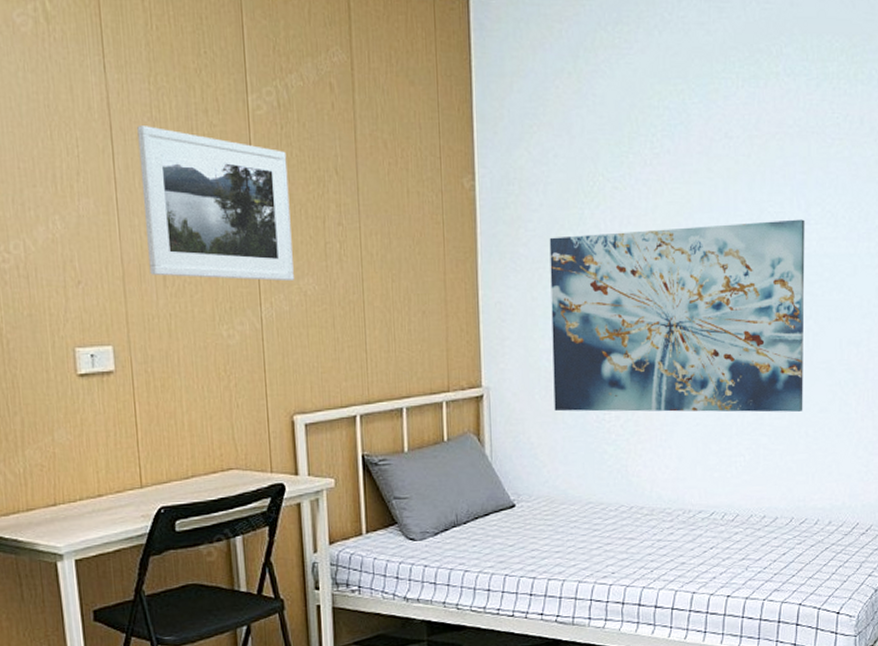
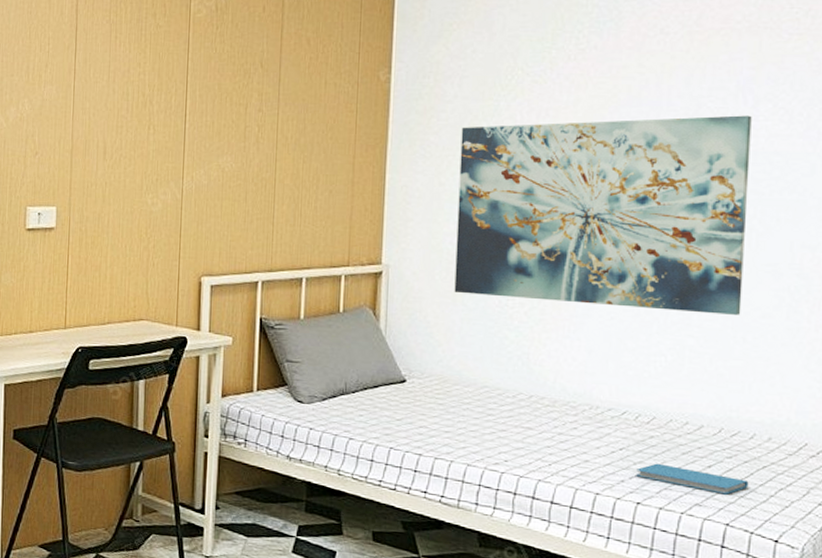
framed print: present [137,126,294,282] -> none [93,27,219,159]
book: none [725,557,815,578] -> present [636,463,749,495]

